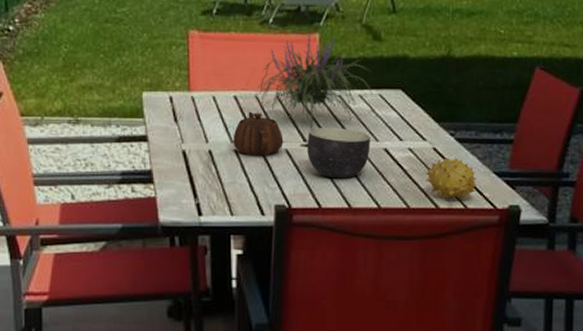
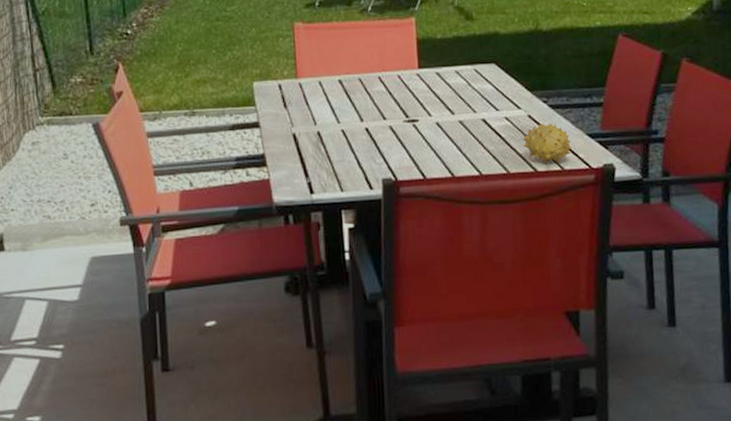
teapot: present [233,111,284,156] -> none [339,93,387,135]
plant: present [245,33,373,130] -> none [349,18,468,107]
bowl: present [308,127,370,179] -> none [409,102,469,150]

